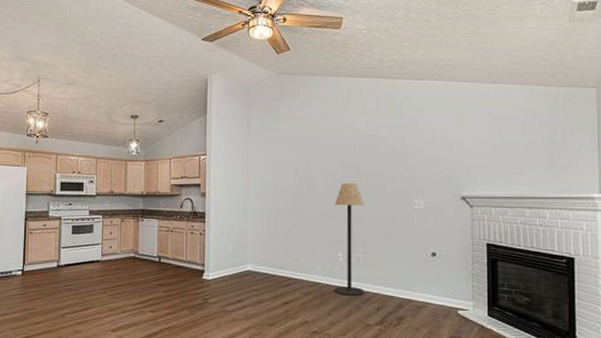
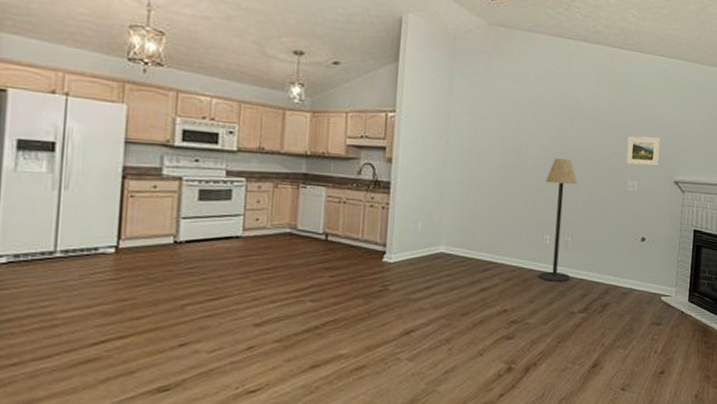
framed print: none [410,156,443,184] -> present [626,136,661,166]

